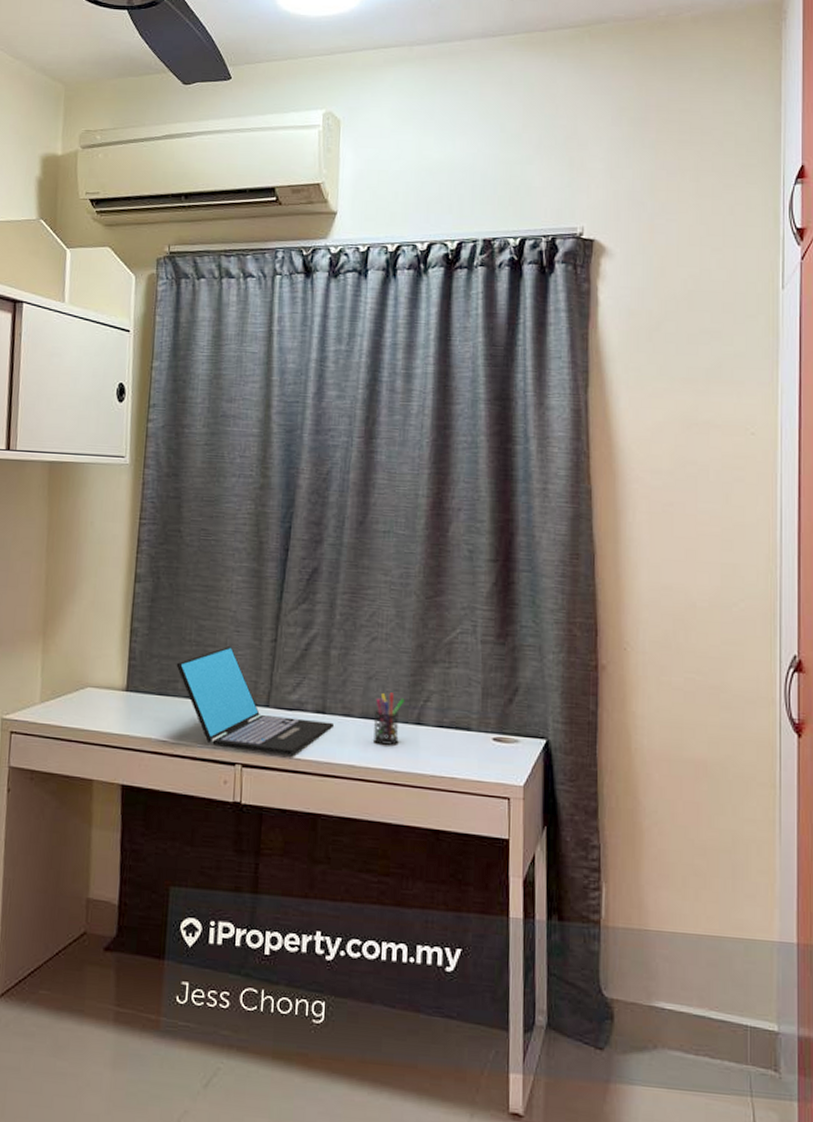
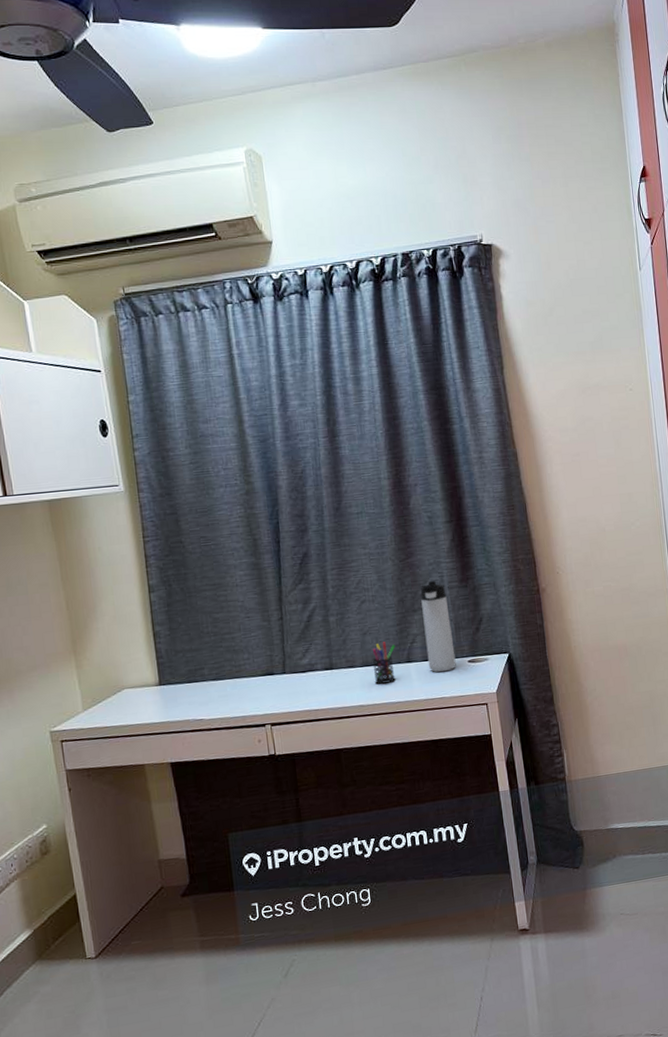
laptop: present [176,645,334,755] -> none [199,630,341,714]
thermos bottle: none [442,628,478,746] -> present [420,580,456,673]

